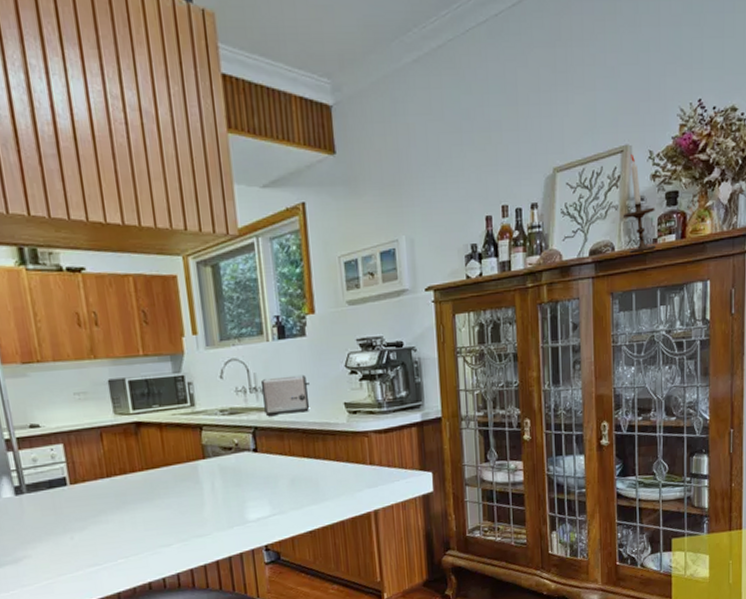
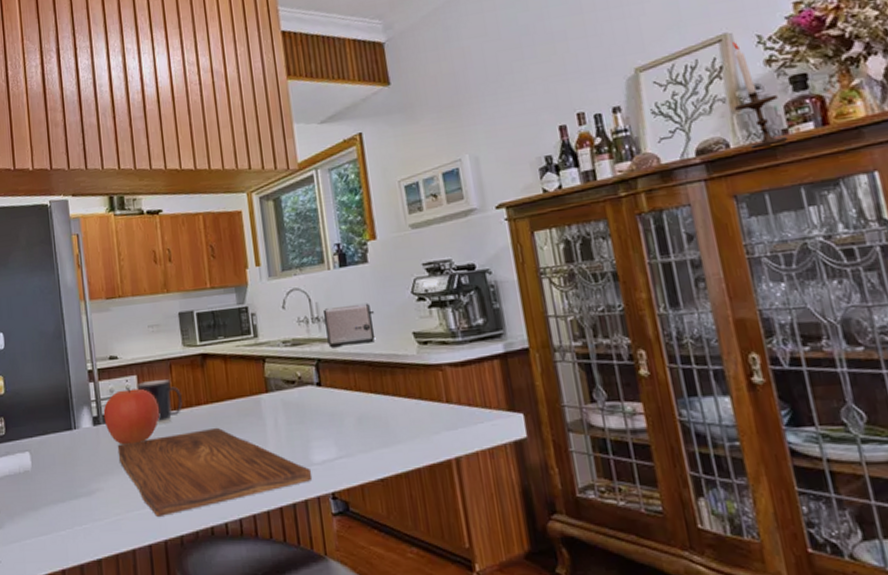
fruit: none [26,456,92,513] -> present [103,388,160,445]
cutting board: none [44,492,248,579] -> present [117,427,313,518]
mug: none [63,447,116,493] -> present [136,379,183,426]

